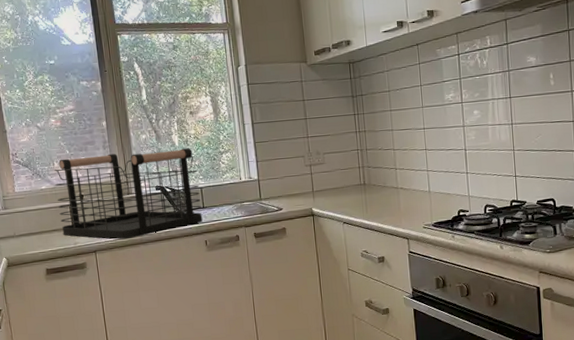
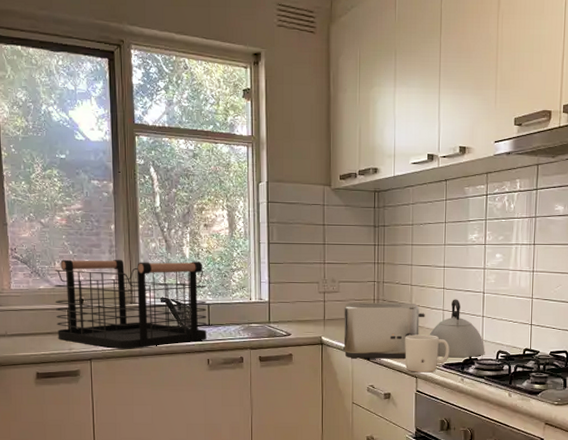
toaster: none [331,166,410,228] -> present [343,302,425,360]
mug: none [393,196,438,234] -> present [404,334,449,373]
kettle: none [416,158,473,216] -> present [429,299,485,358]

